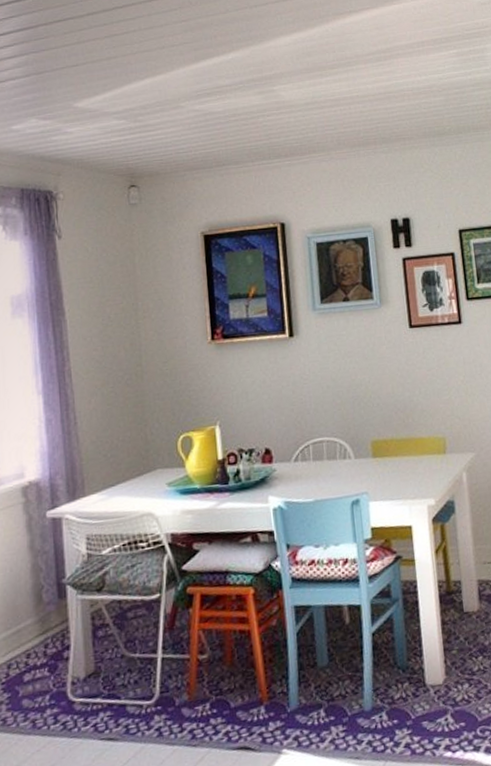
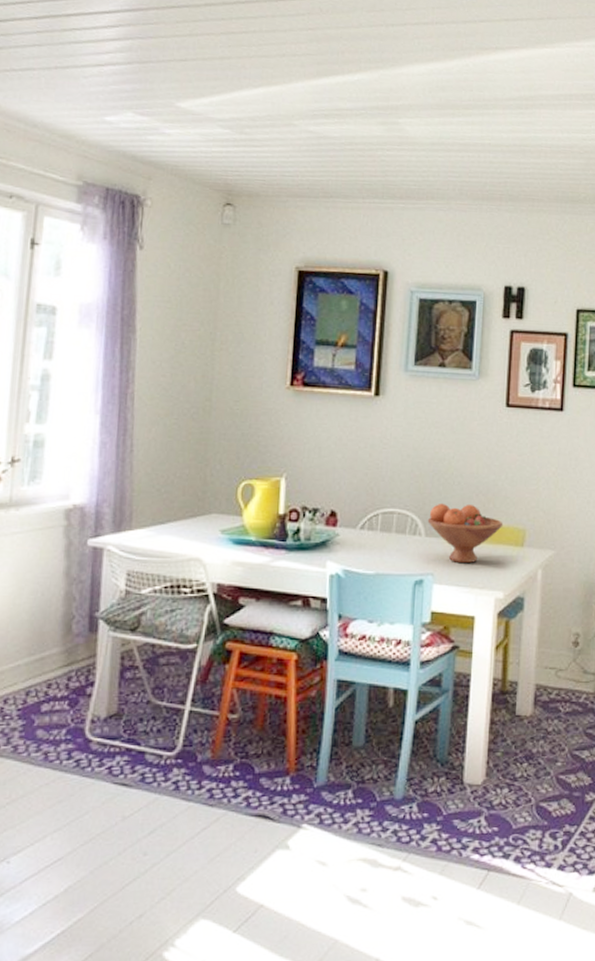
fruit bowl: none [354,422,425,479] -> present [427,503,504,563]

